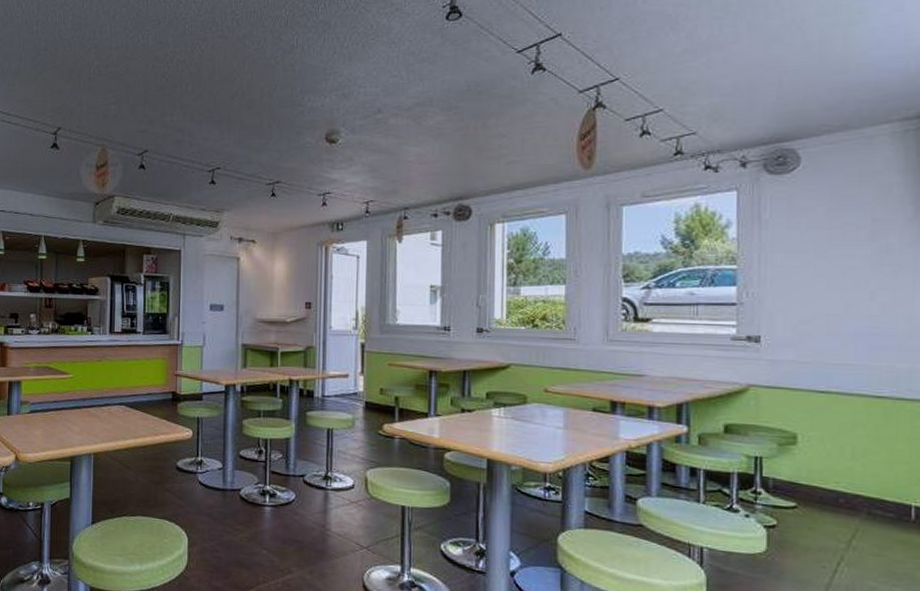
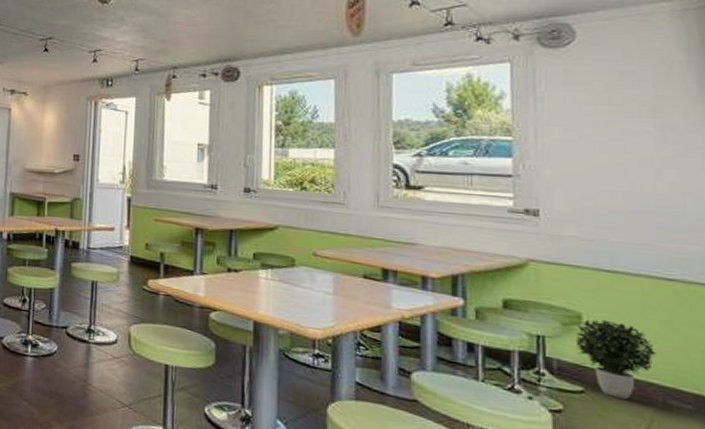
potted plant: none [790,438,864,511] -> present [575,319,657,399]

